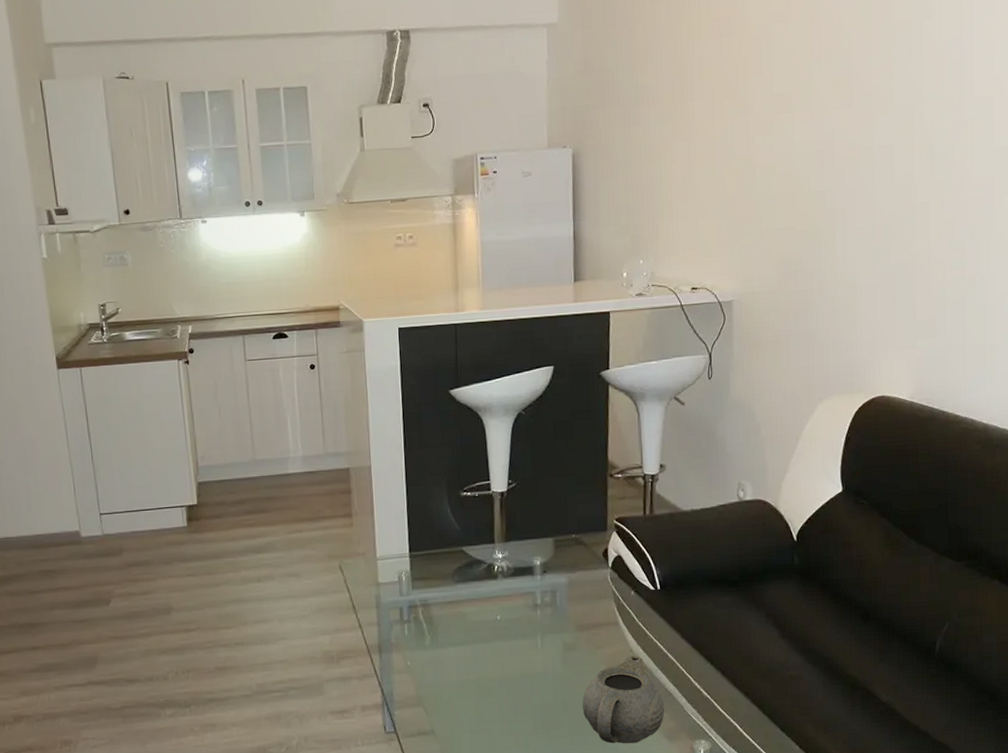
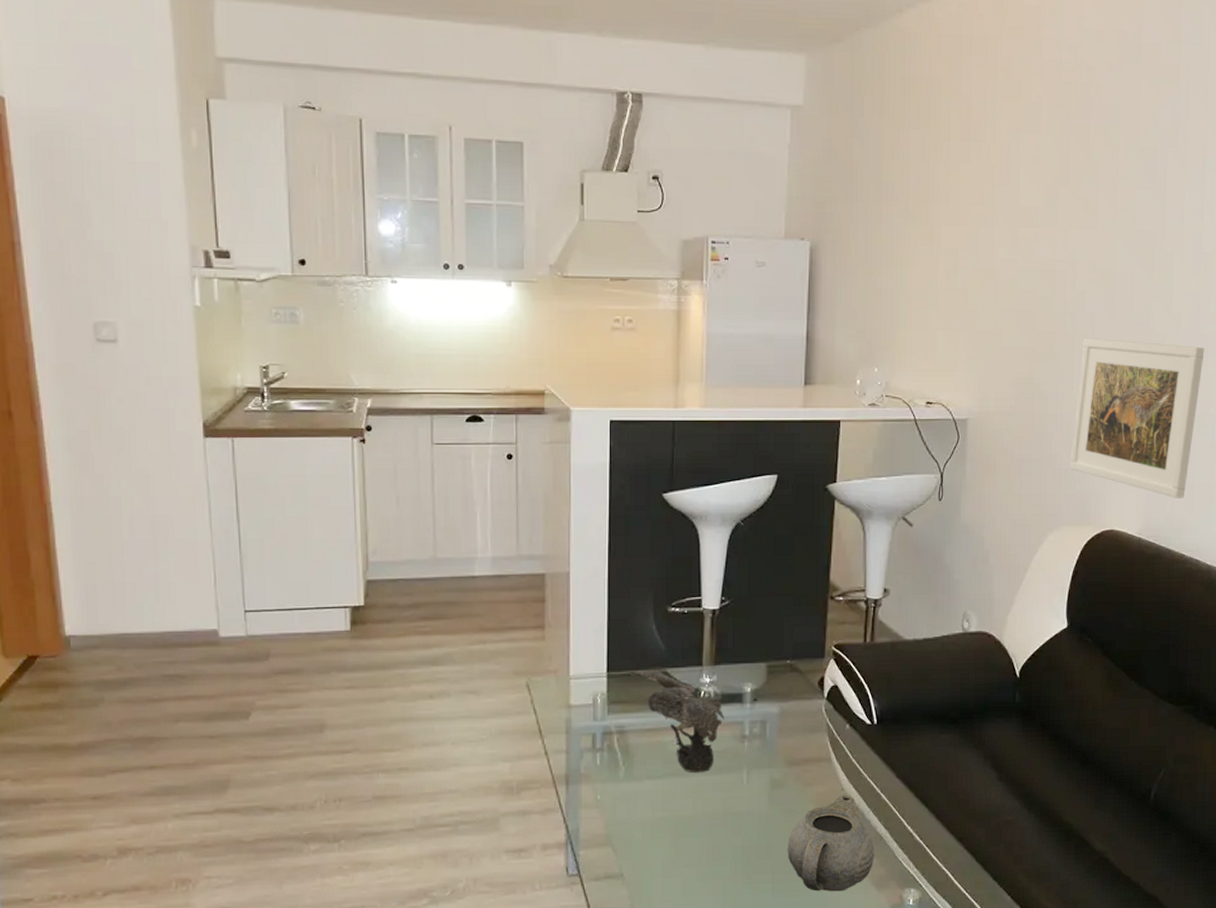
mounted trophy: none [429,549,518,640] -> present [629,670,725,773]
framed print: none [836,211,971,361] -> present [1069,338,1205,498]

